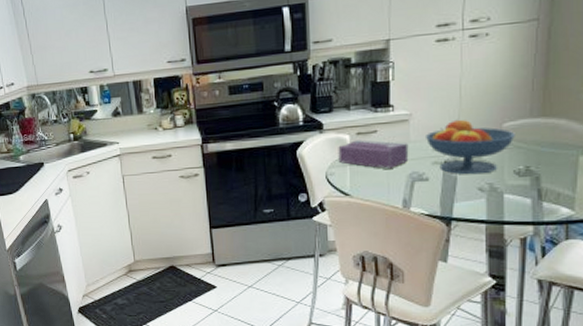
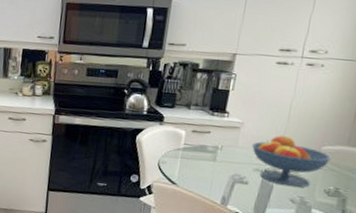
tissue box: present [338,140,409,169] -> none [171,136,236,168]

